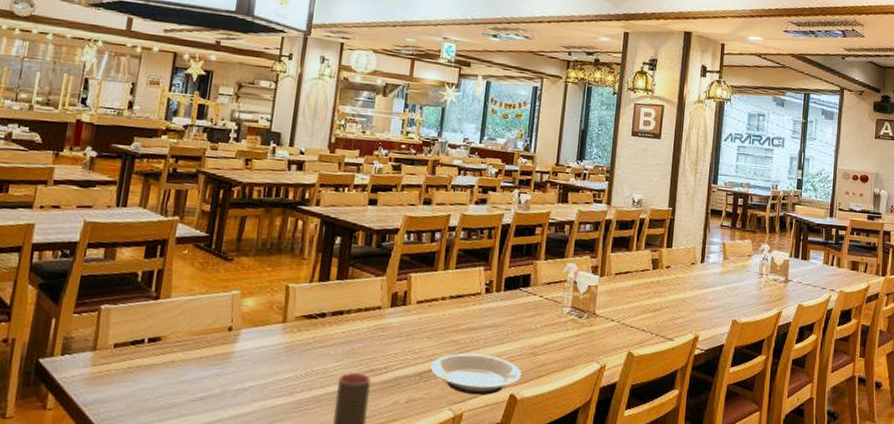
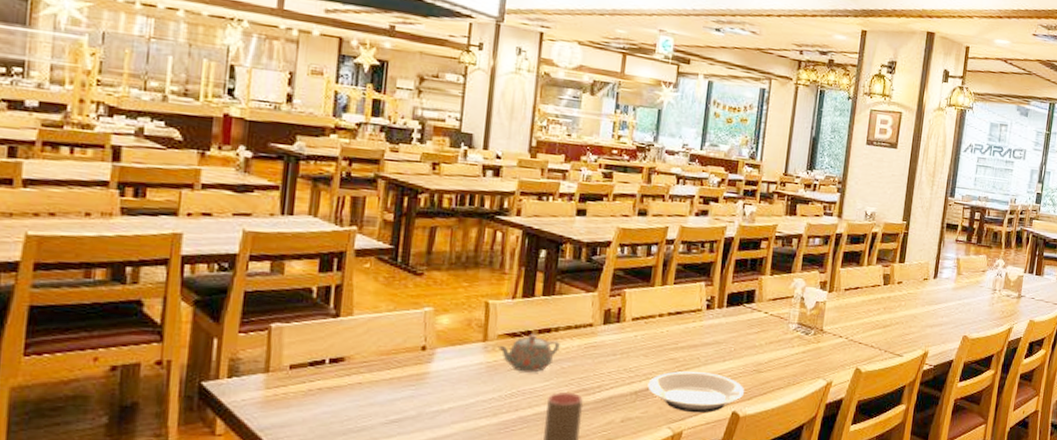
teapot: none [295,316,351,353] -> present [497,333,560,373]

